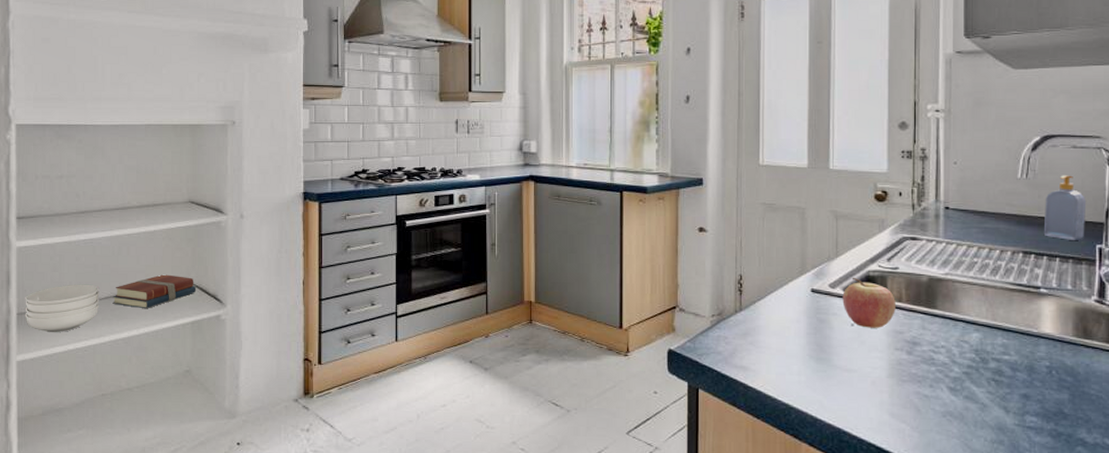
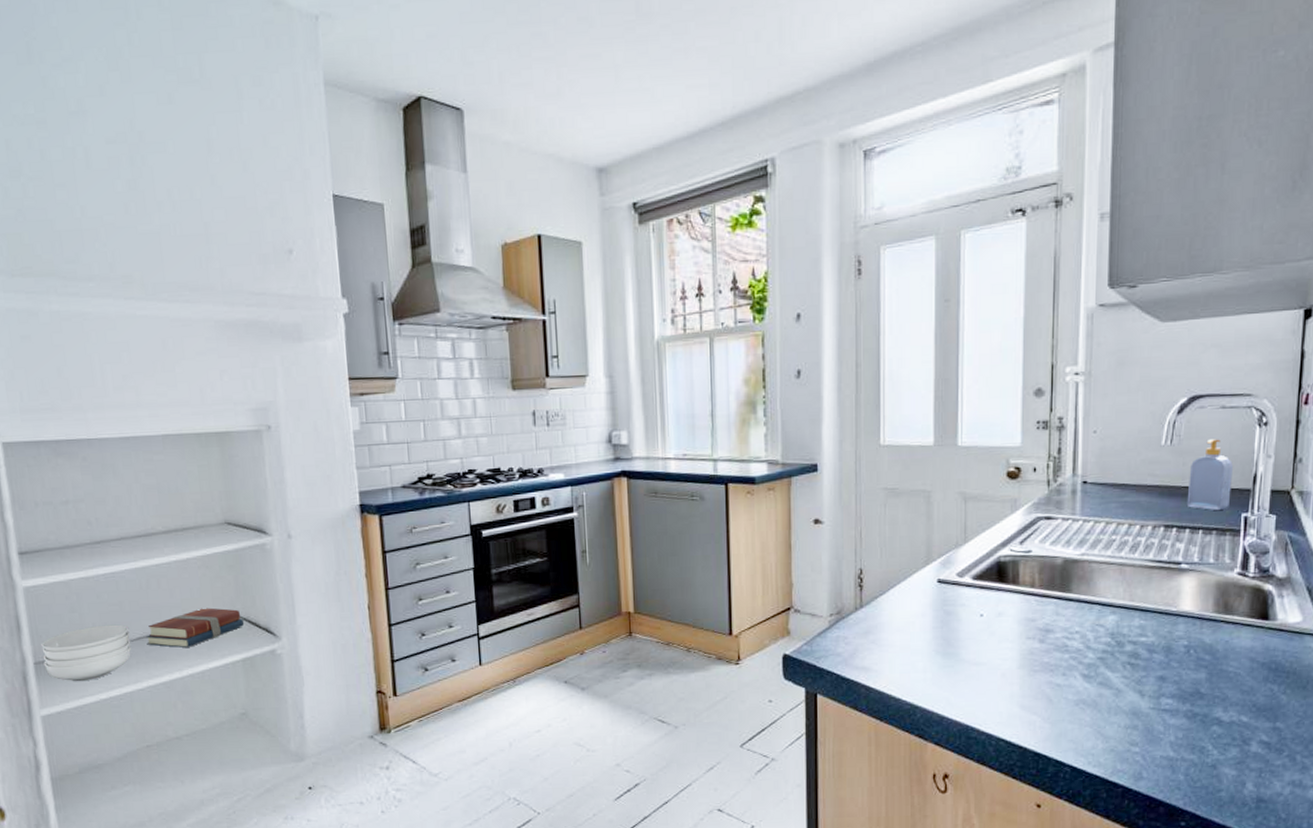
fruit: present [842,277,896,328] -> none [971,563,1028,618]

